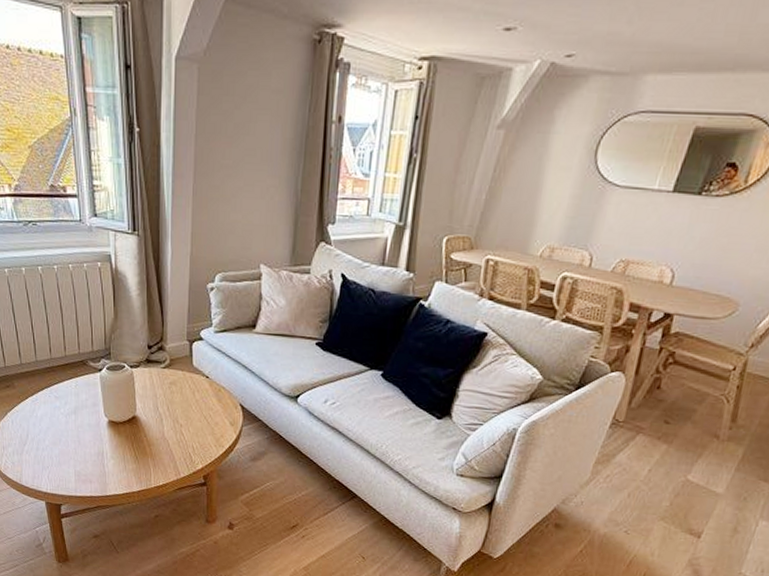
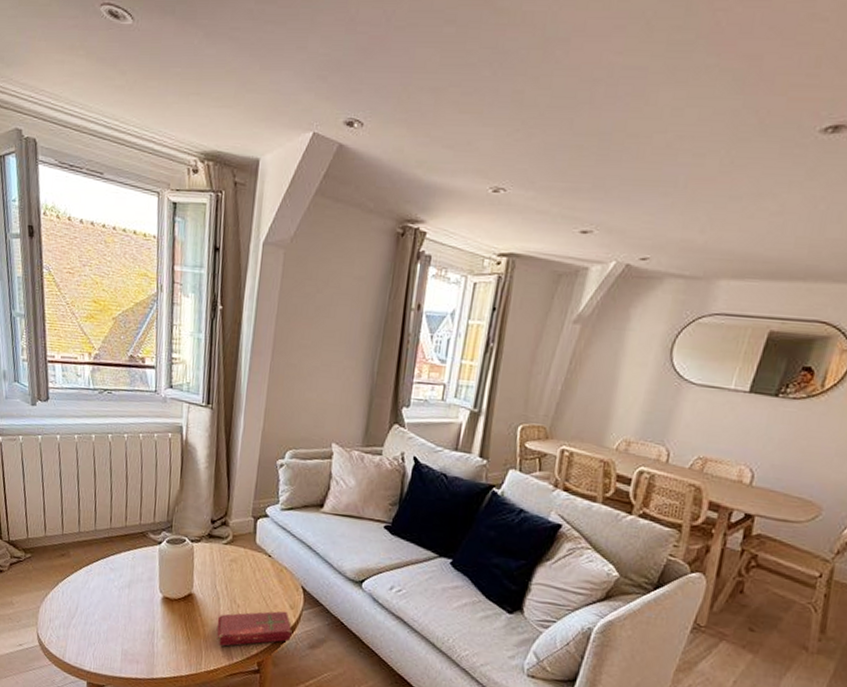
book: none [162,428,234,463] -> present [216,611,292,647]

